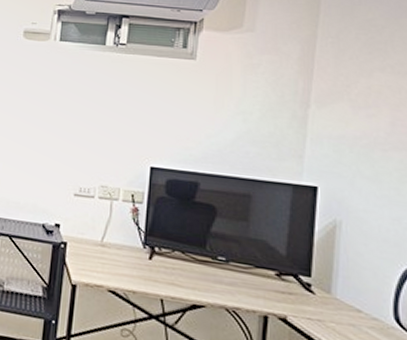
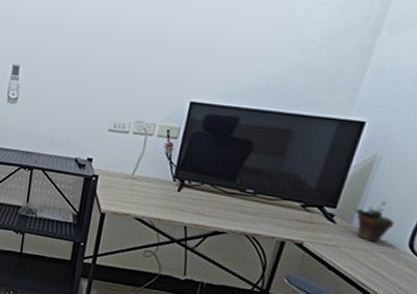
succulent plant: none [331,269,374,316] -> present [355,201,396,243]

